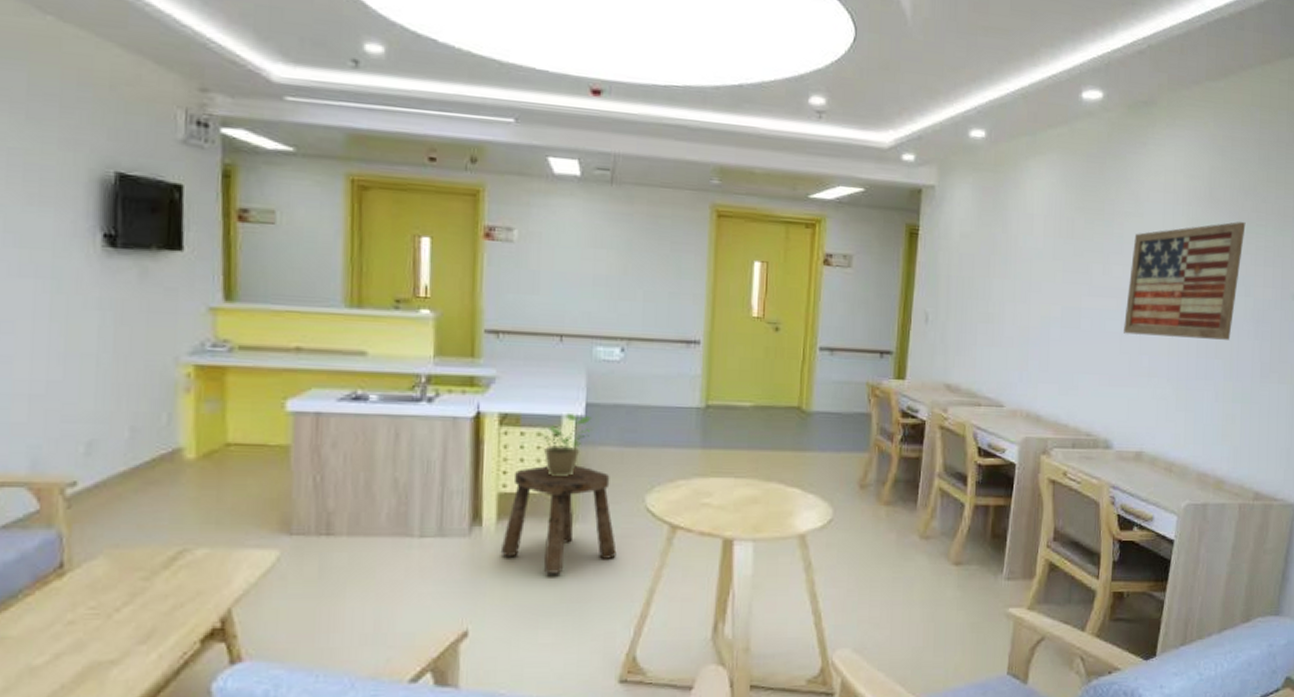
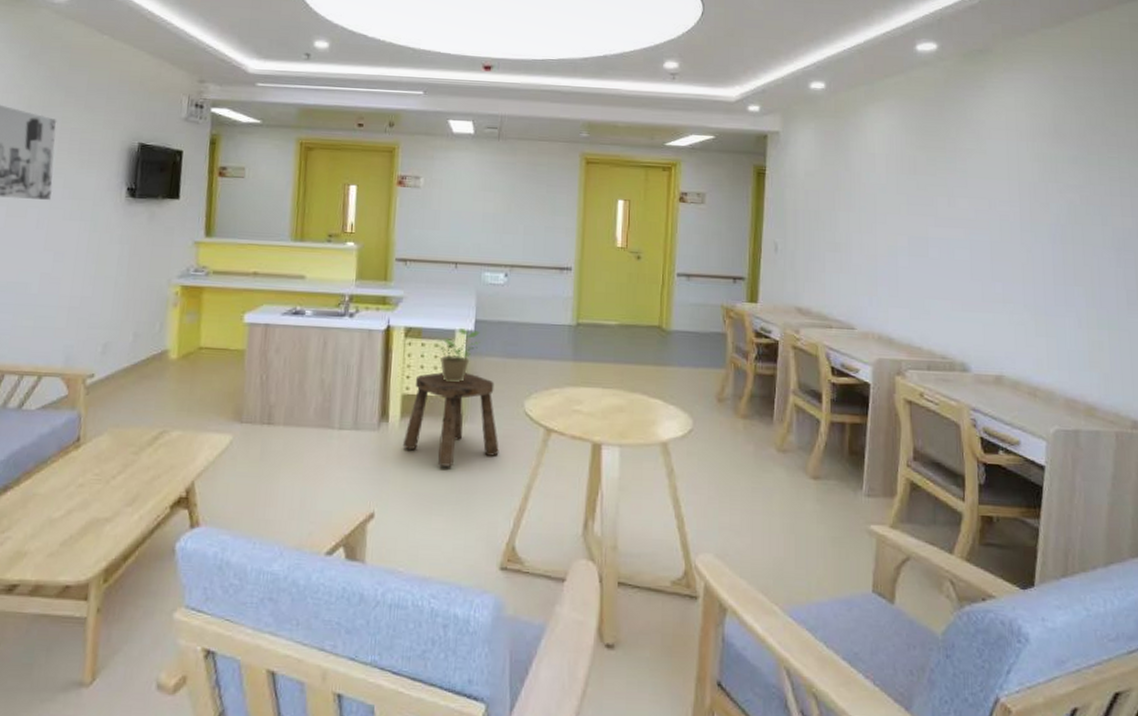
wall art: present [1124,222,1246,340] -> none [974,155,1096,268]

